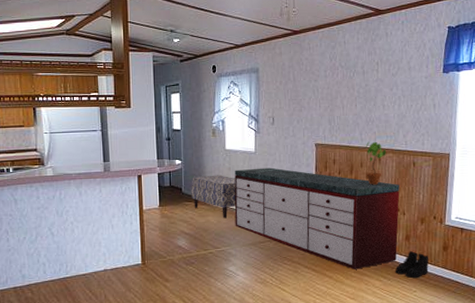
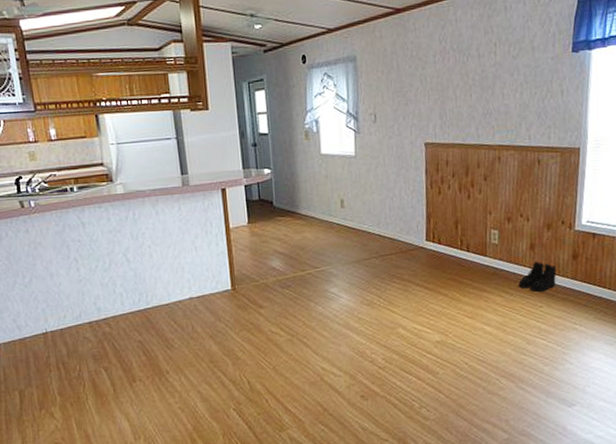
bench: present [191,175,236,219] -> none [282,184,336,234]
storage cabinet: present [234,167,400,269] -> none [332,173,523,285]
potted plant: present [365,141,387,185] -> none [482,137,508,188]

